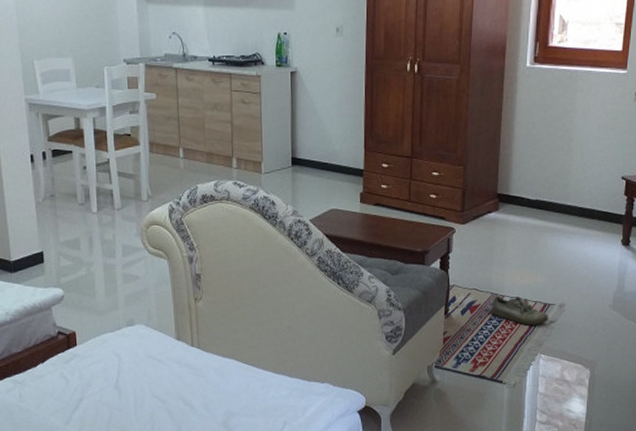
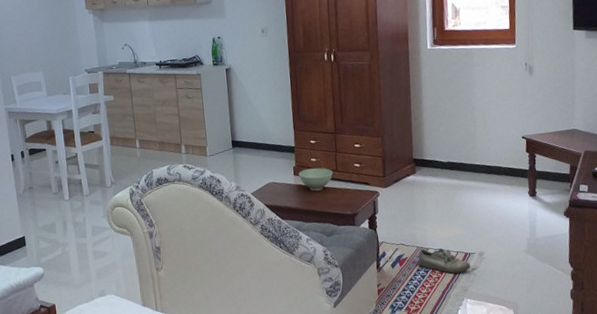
bowl: none [365,195,406,223] -> present [298,167,334,192]

